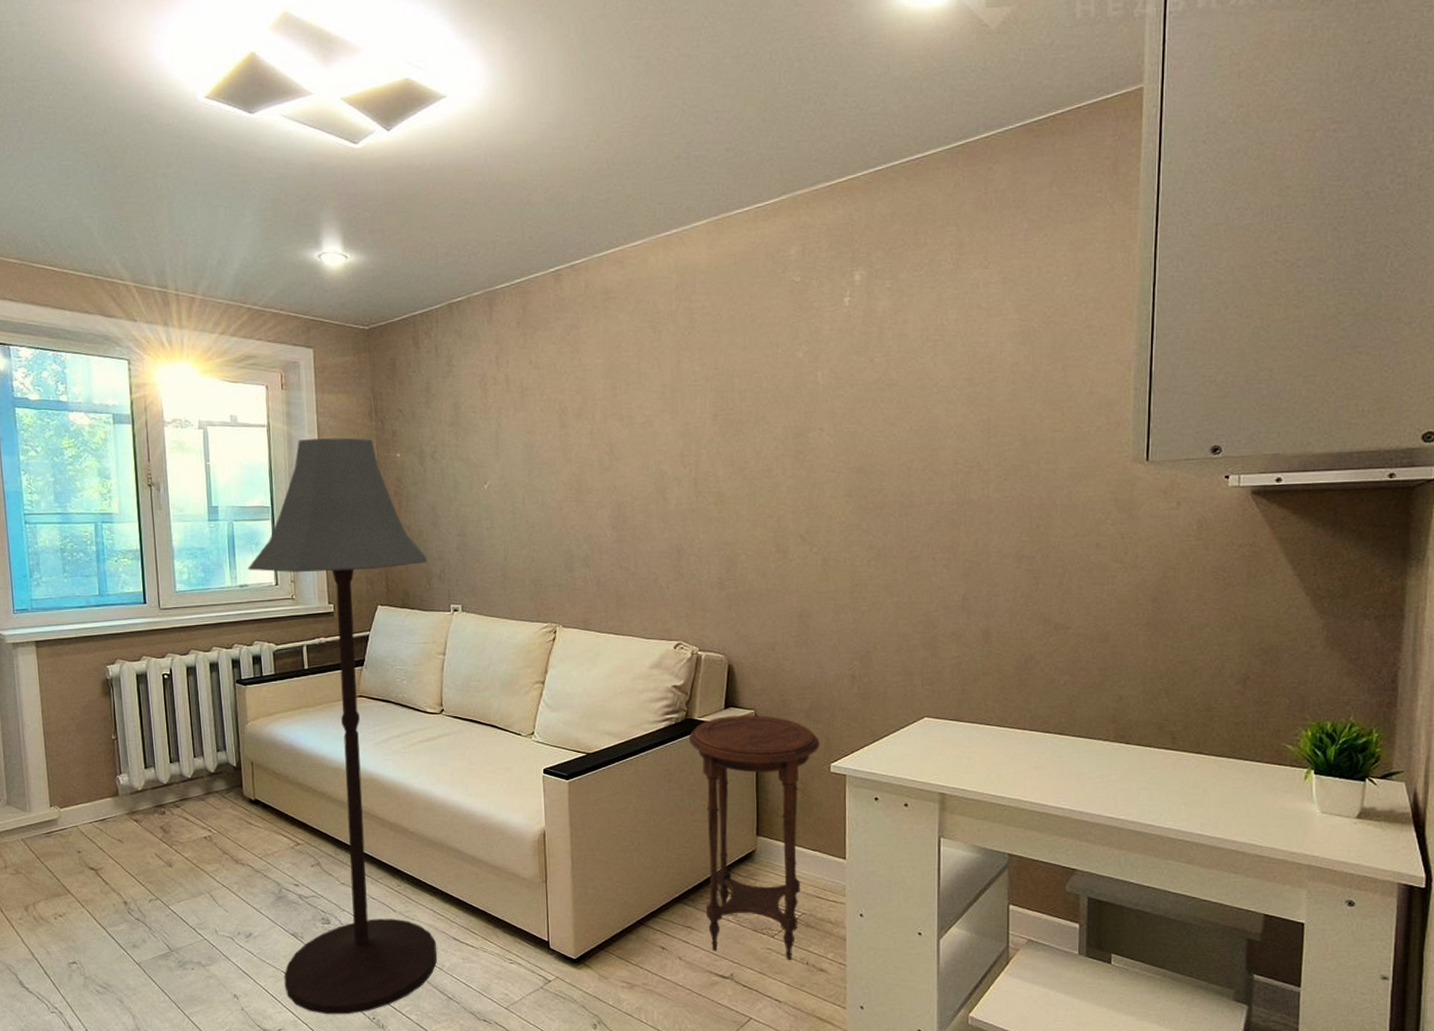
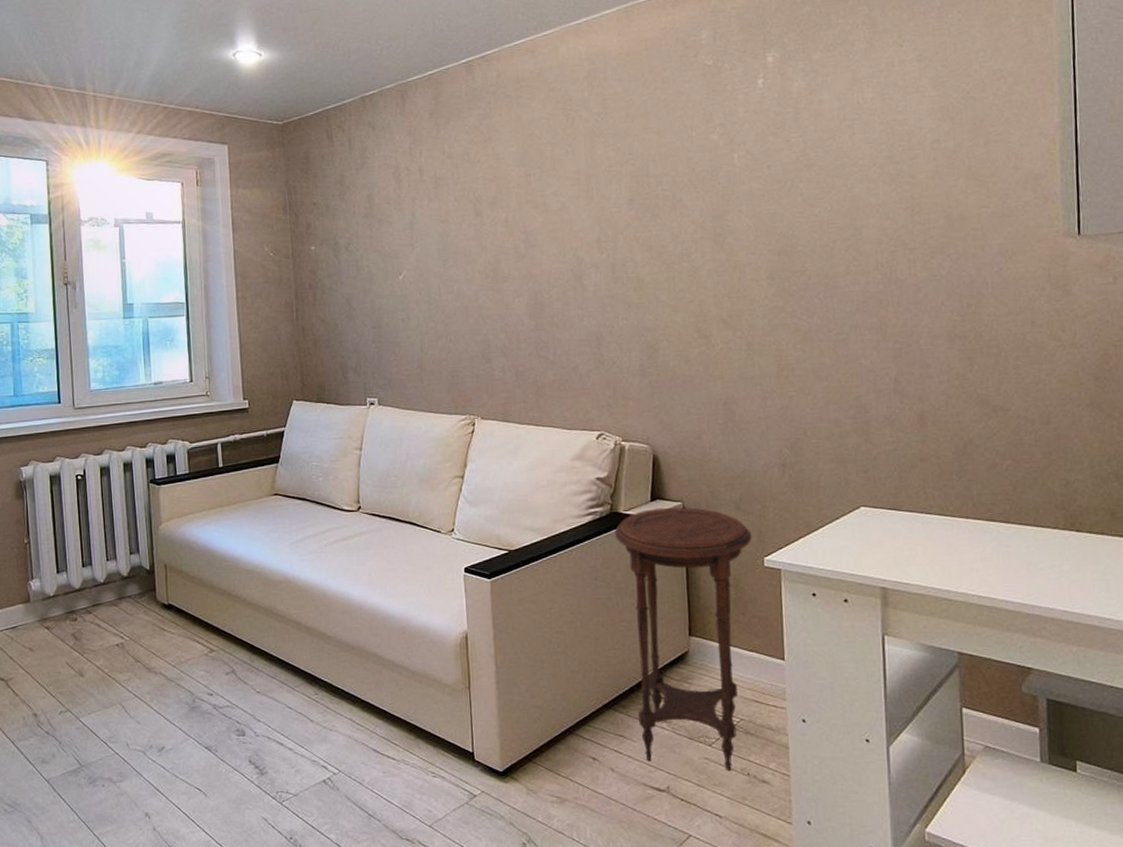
floor lamp: present [248,437,437,1015] -> none [162,232,357,835]

